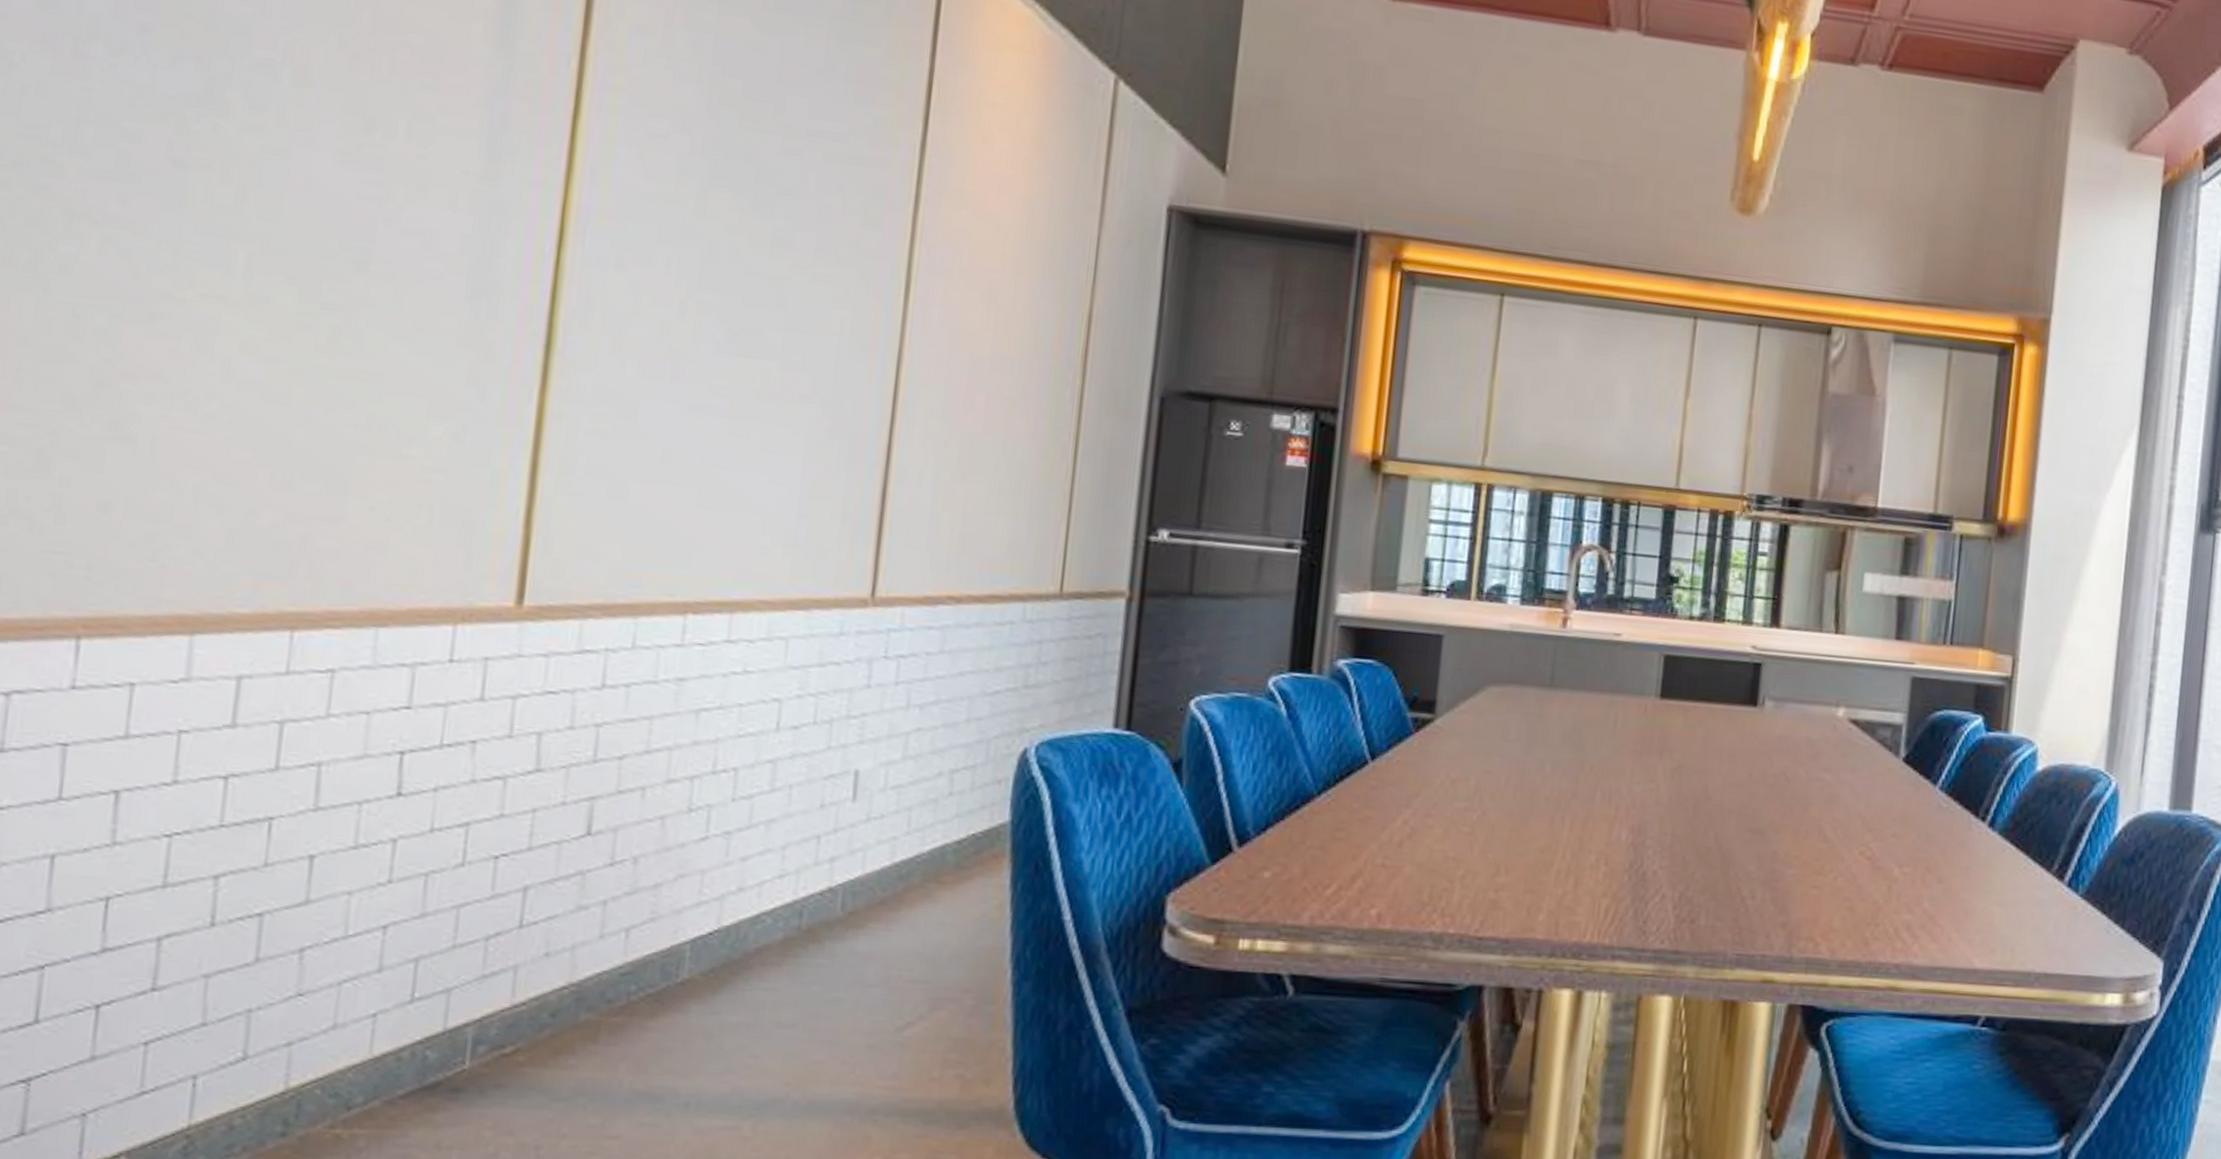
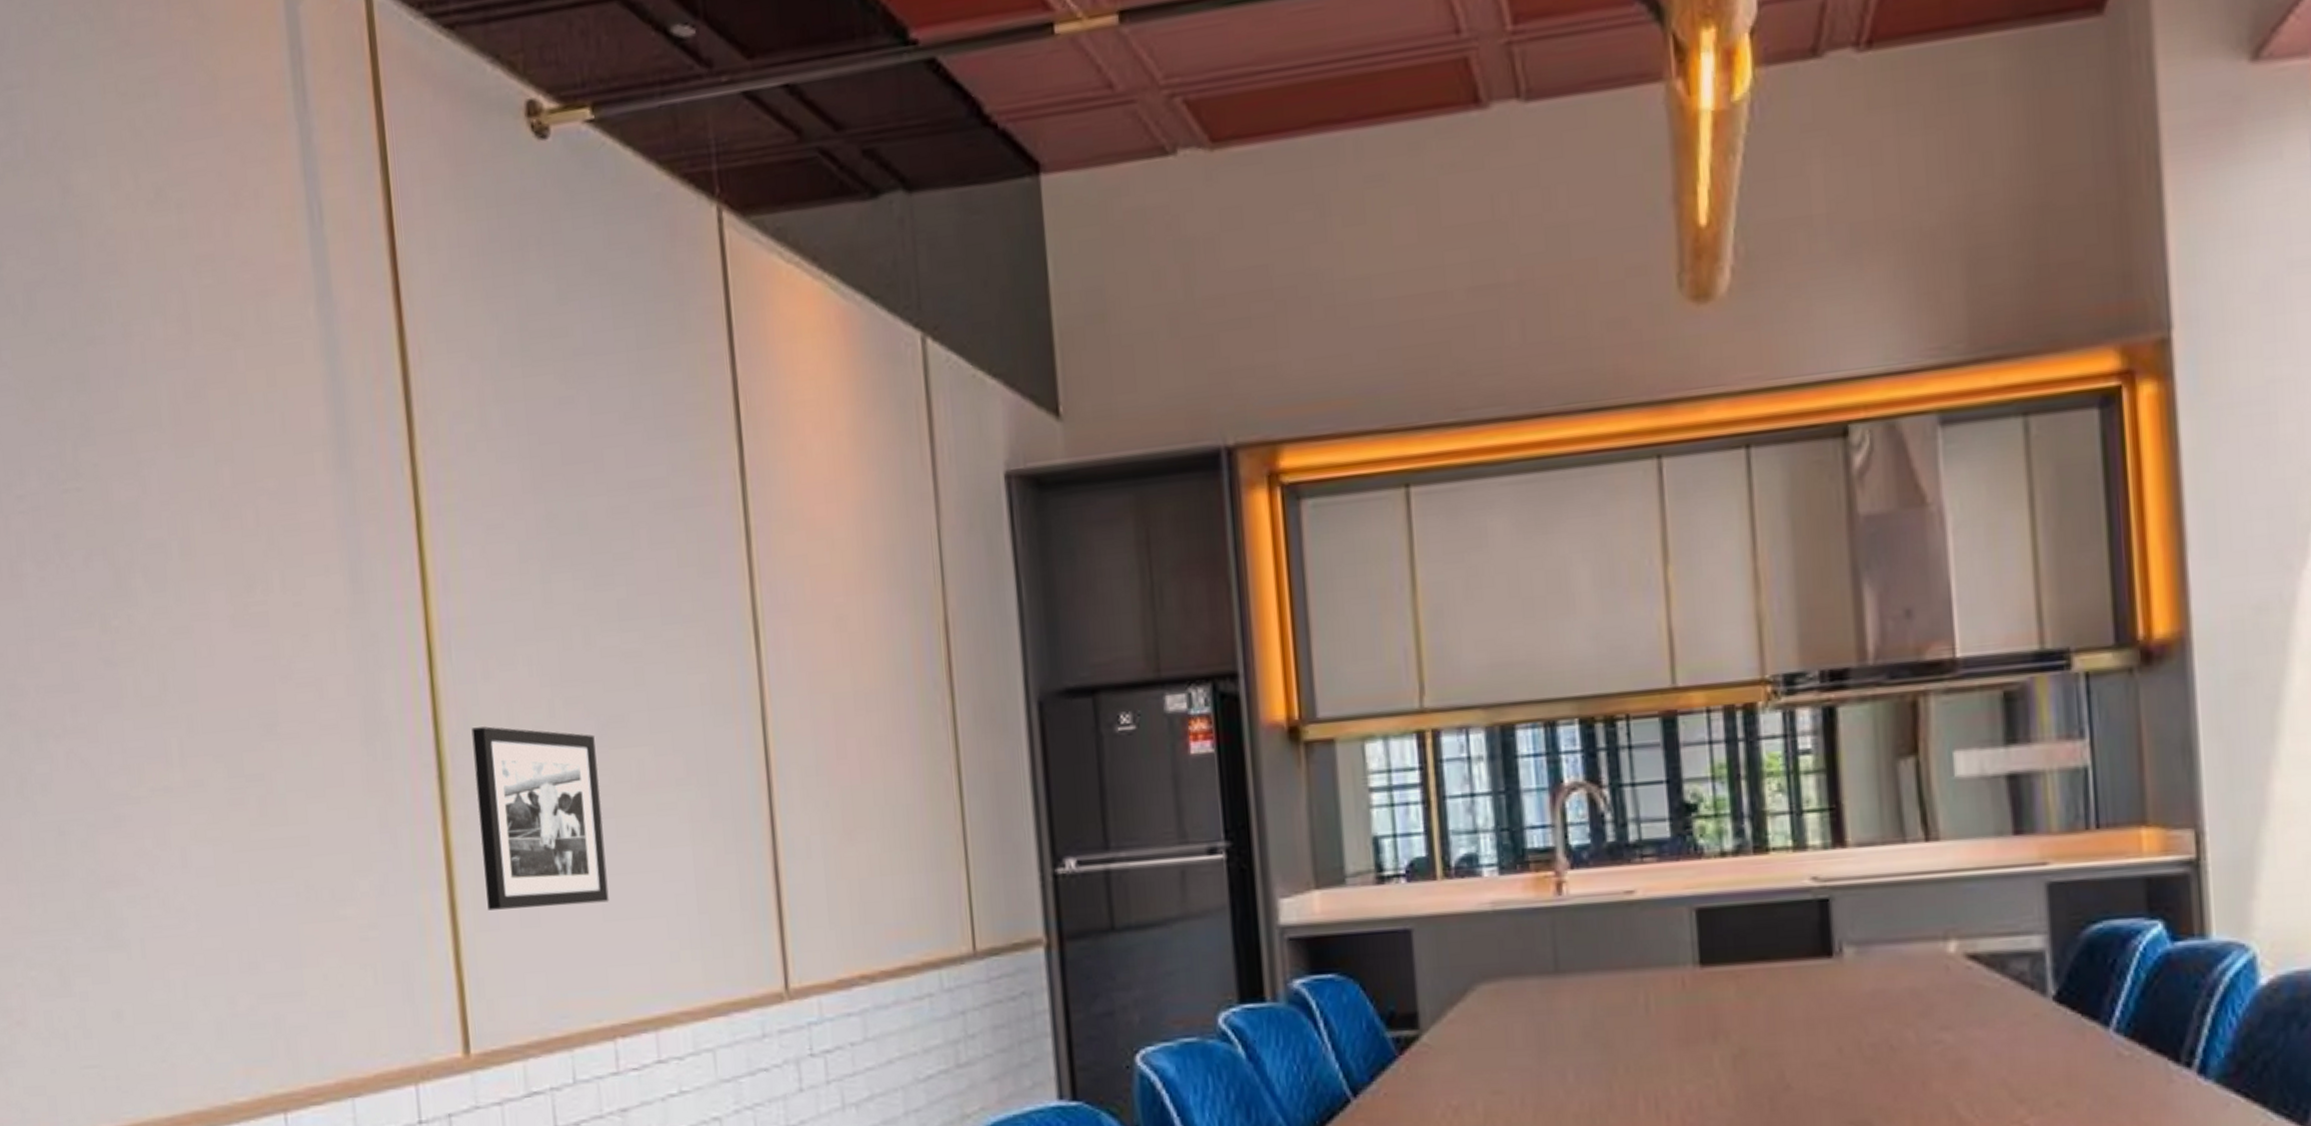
picture frame: none [573,309,723,491] -> present [471,726,609,911]

